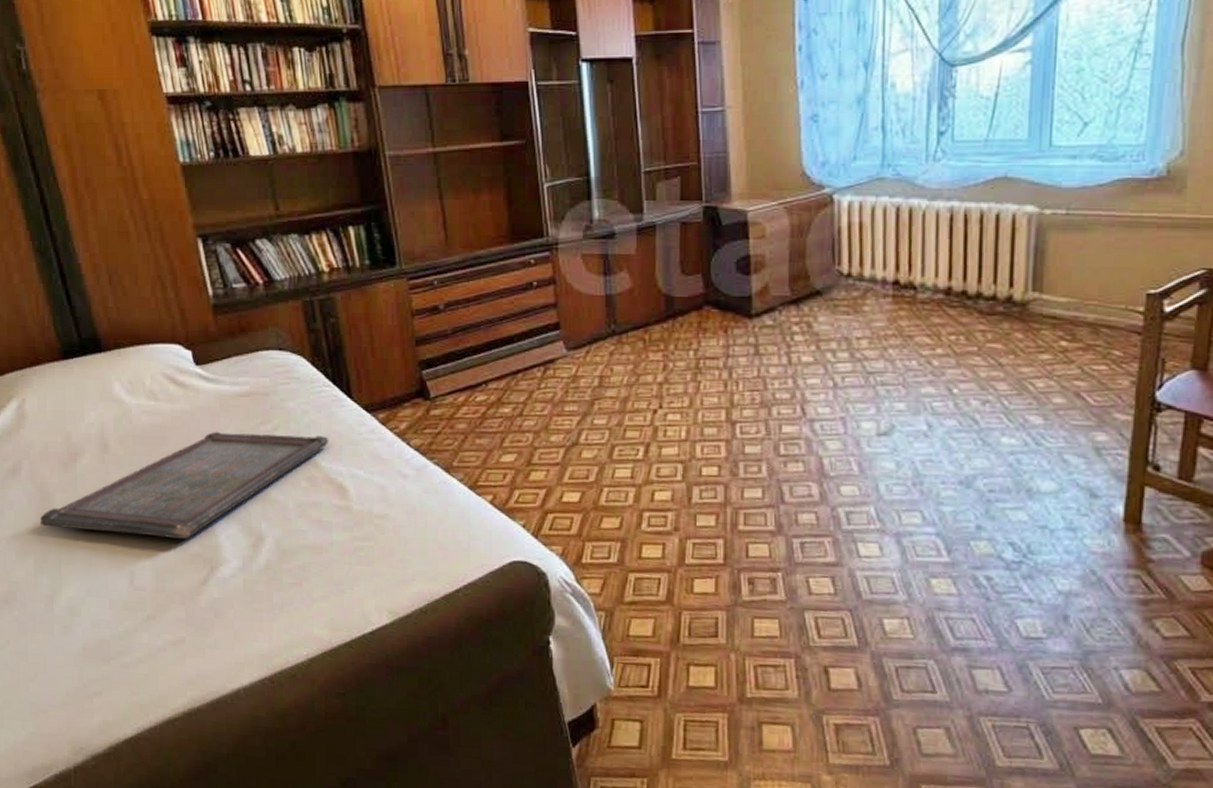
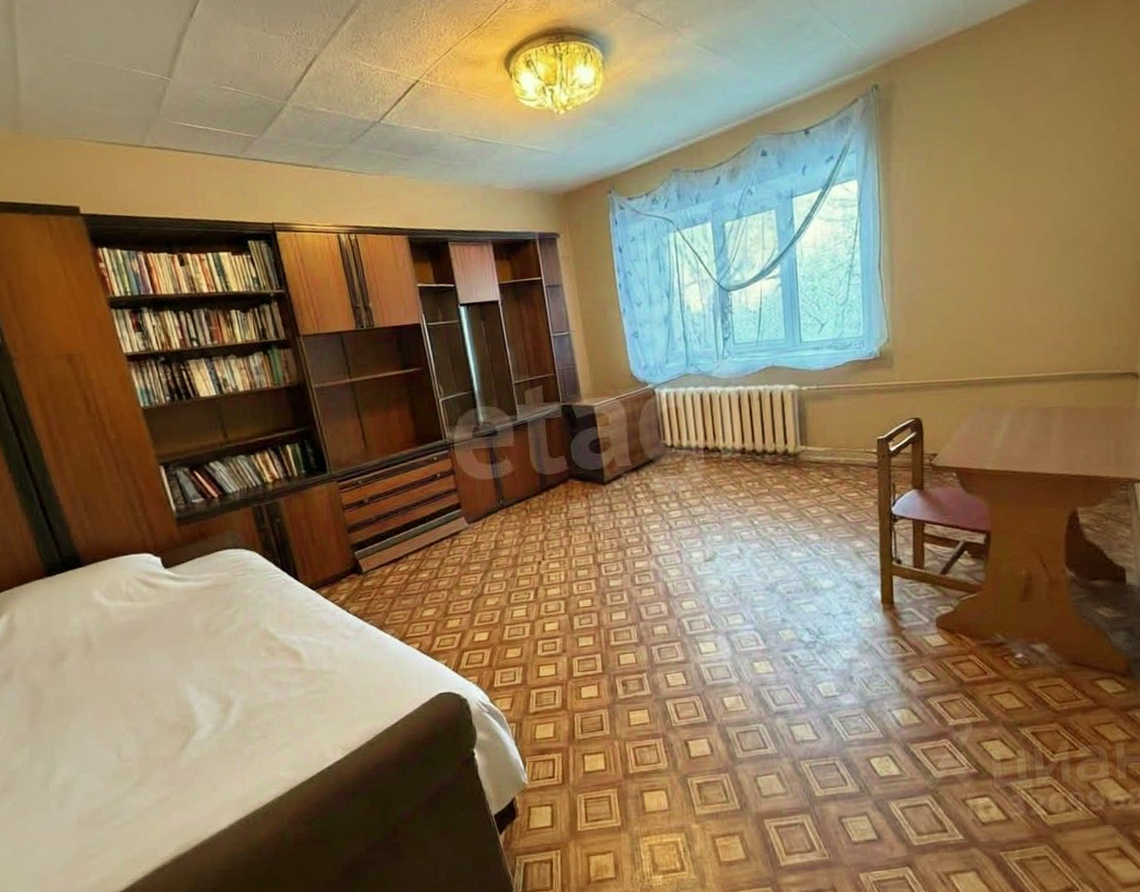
serving tray: present [40,431,329,539] -> none [33,613,282,719]

